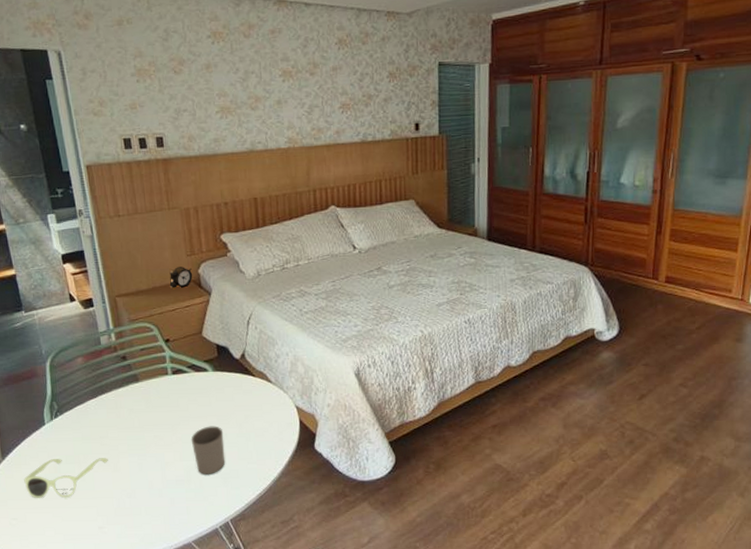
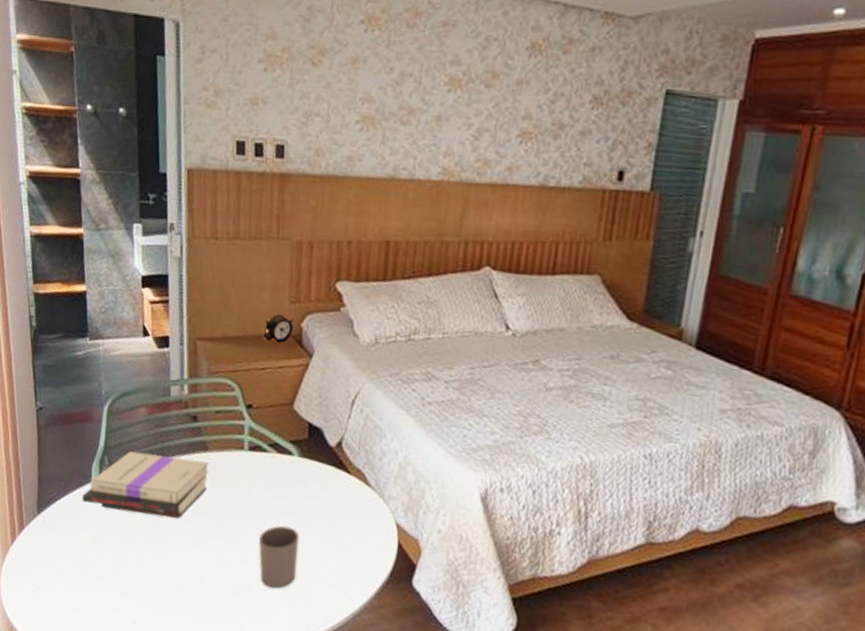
spectacles: present [24,458,108,498] -> none [57,525,157,577]
books: none [39,390,143,443] -> present [82,451,209,519]

